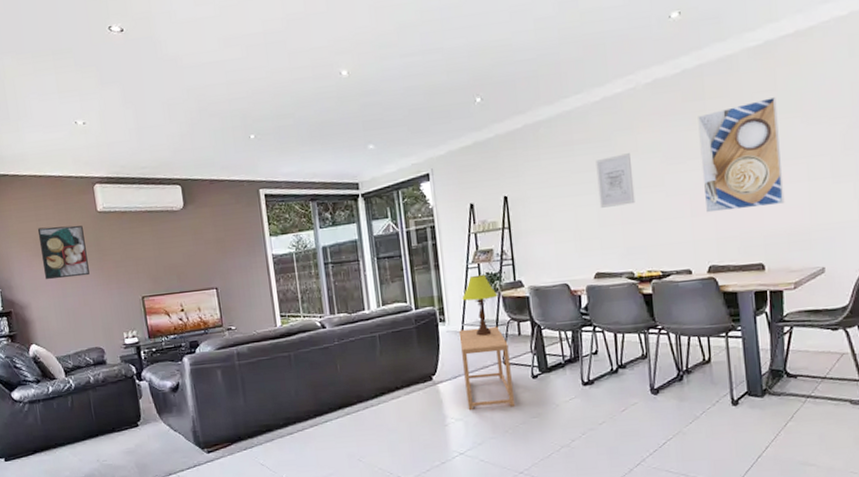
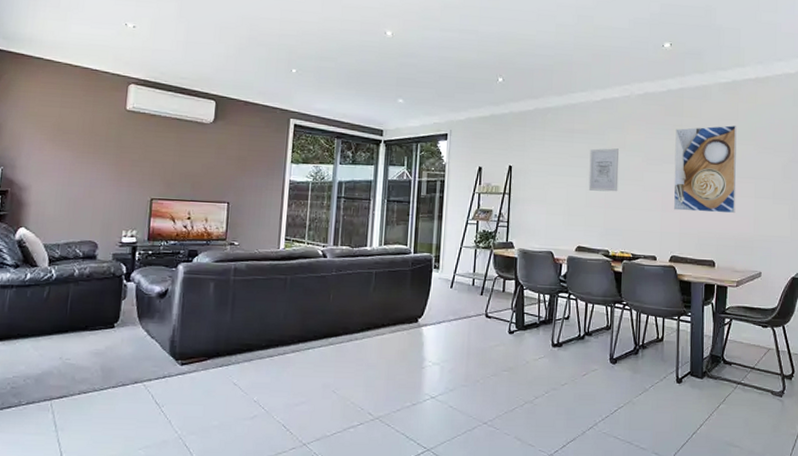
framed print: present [37,225,90,280] -> none [54,114,107,169]
side table: present [458,326,514,411] -> none [446,279,492,358]
table lamp: present [462,274,498,336] -> none [458,230,490,288]

